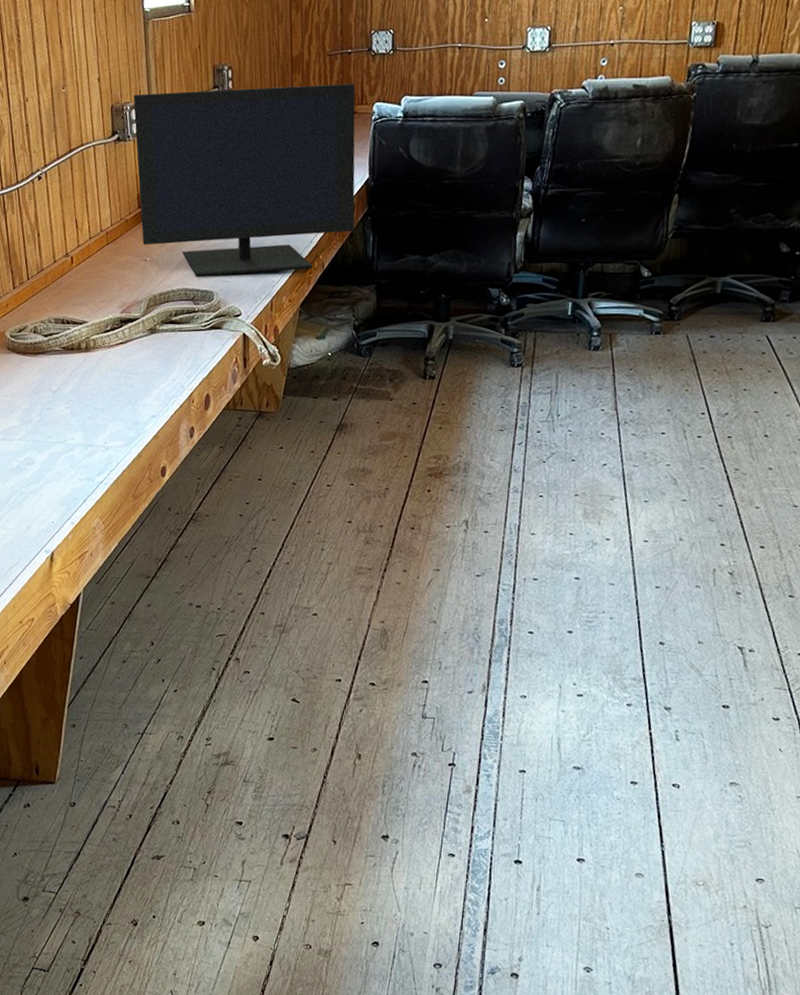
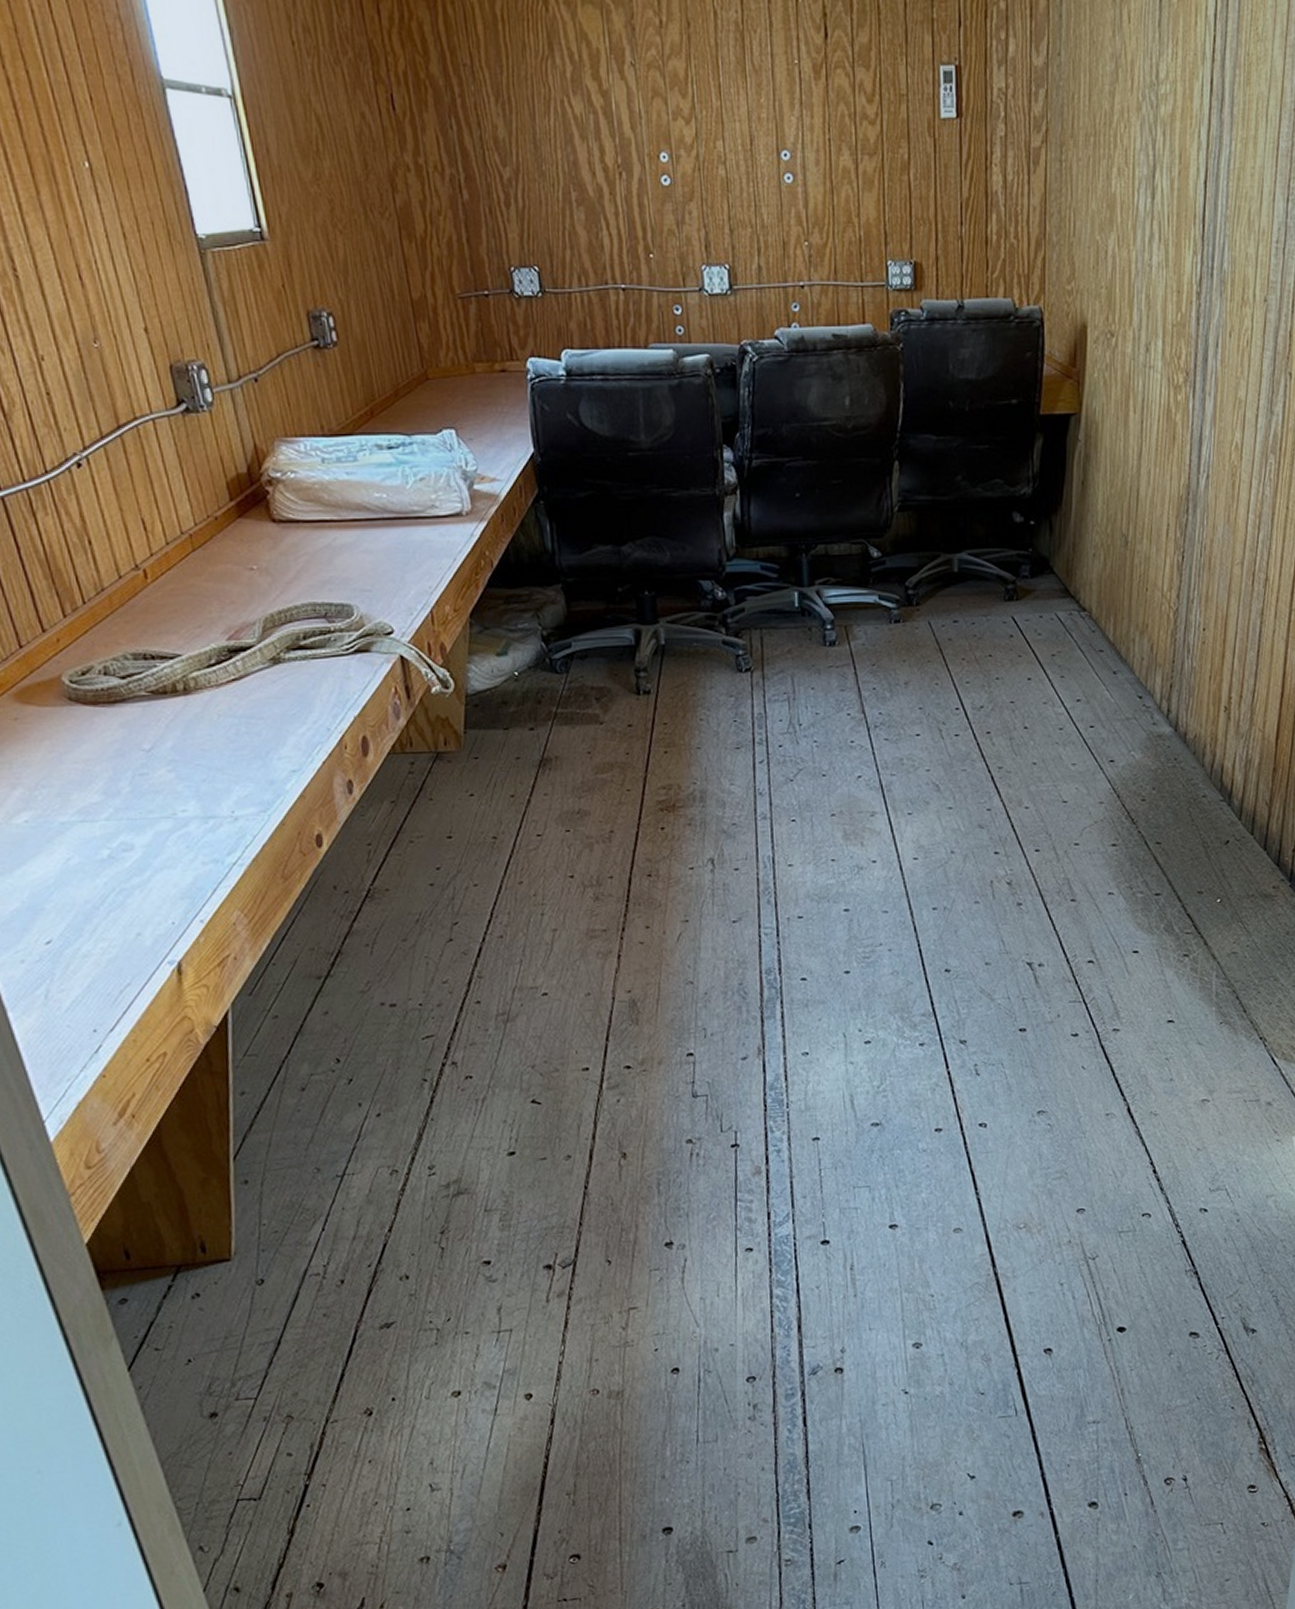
monitor: present [133,84,356,277] -> none [199,334,526,587]

